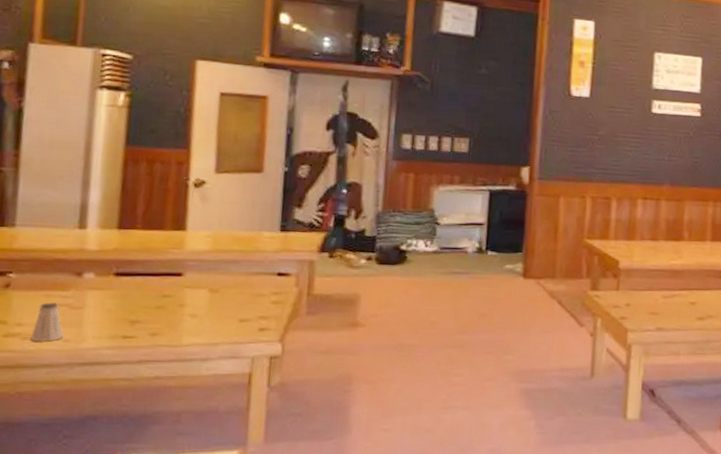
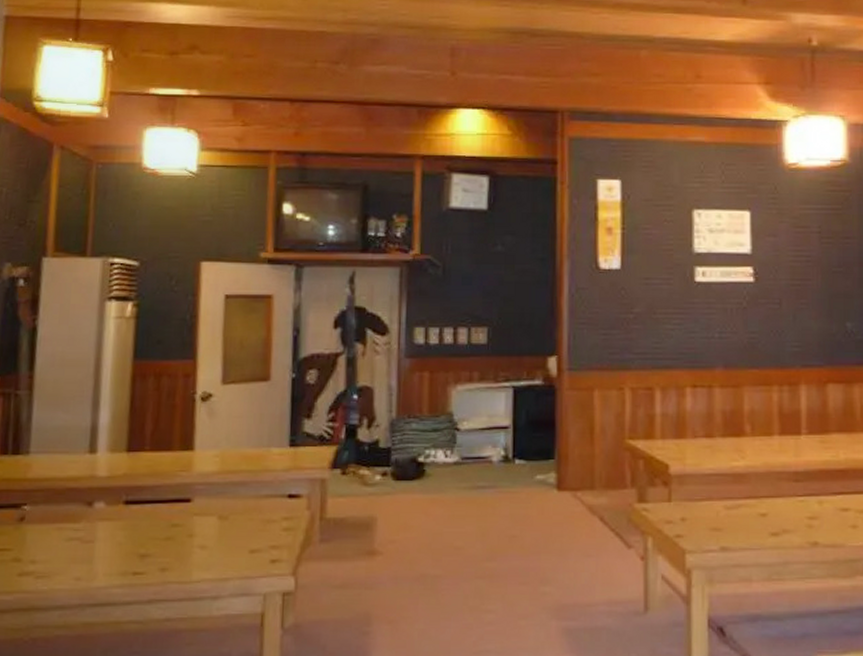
saltshaker: present [30,302,64,342] -> none [44,536,75,580]

